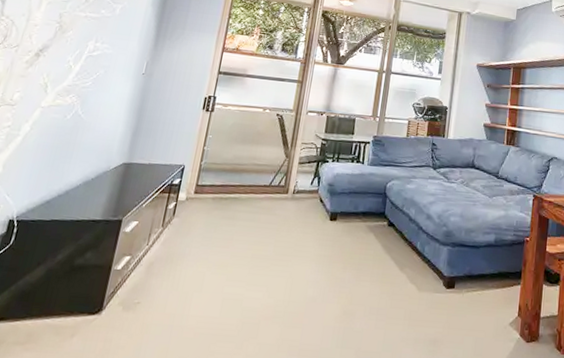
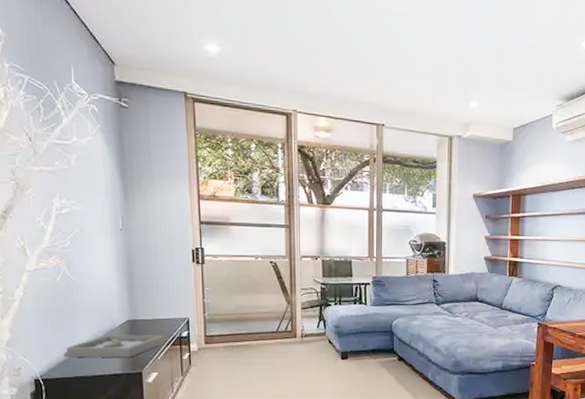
decorative tray: none [47,177,156,203] -> present [63,334,166,358]

